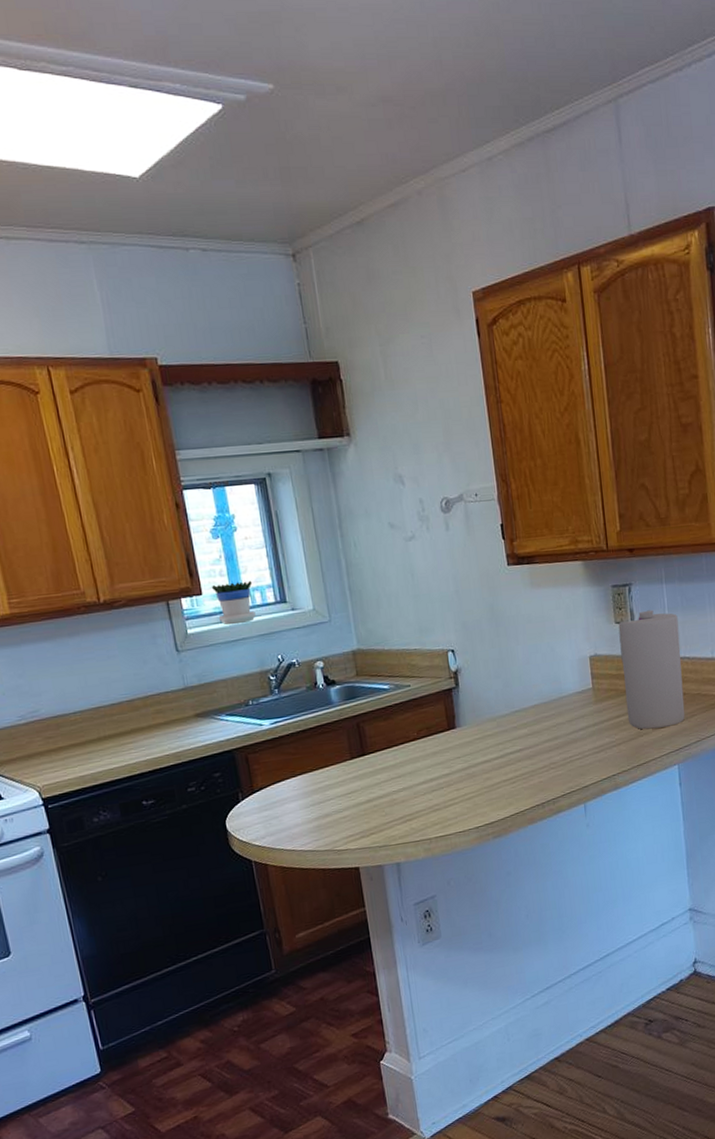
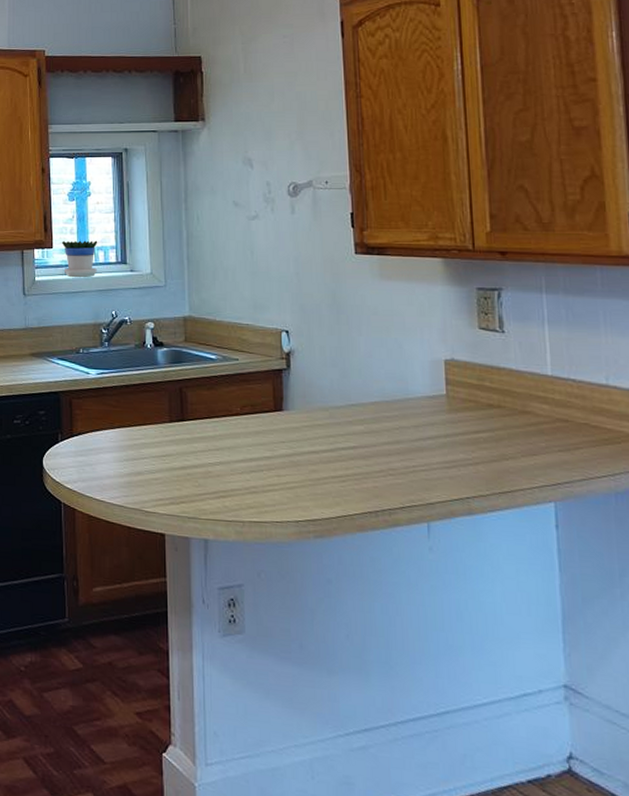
paper towel holder: present [618,610,685,730] -> none [483,320,567,455]

